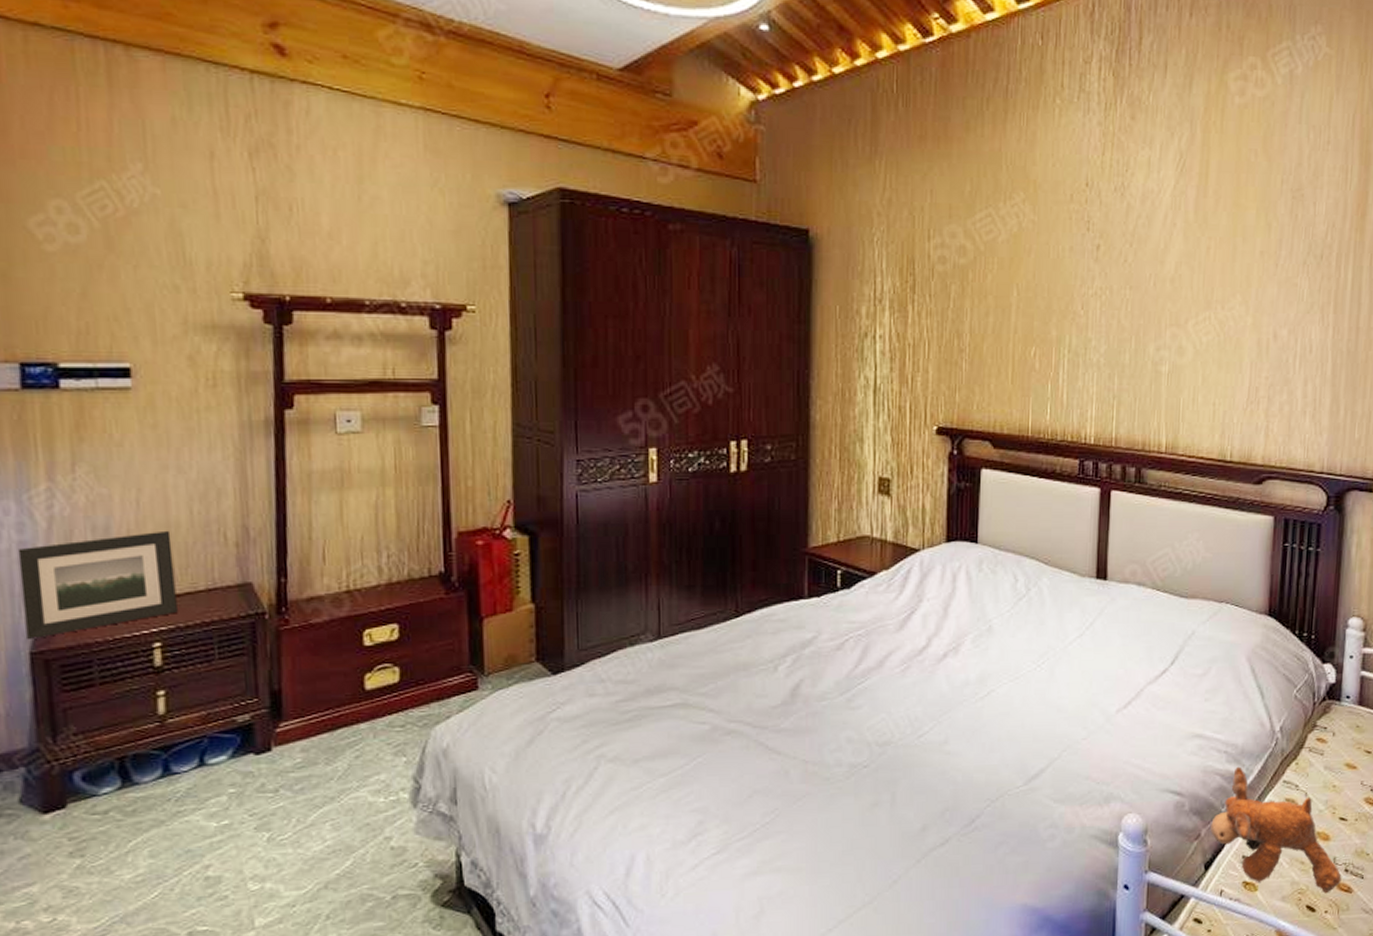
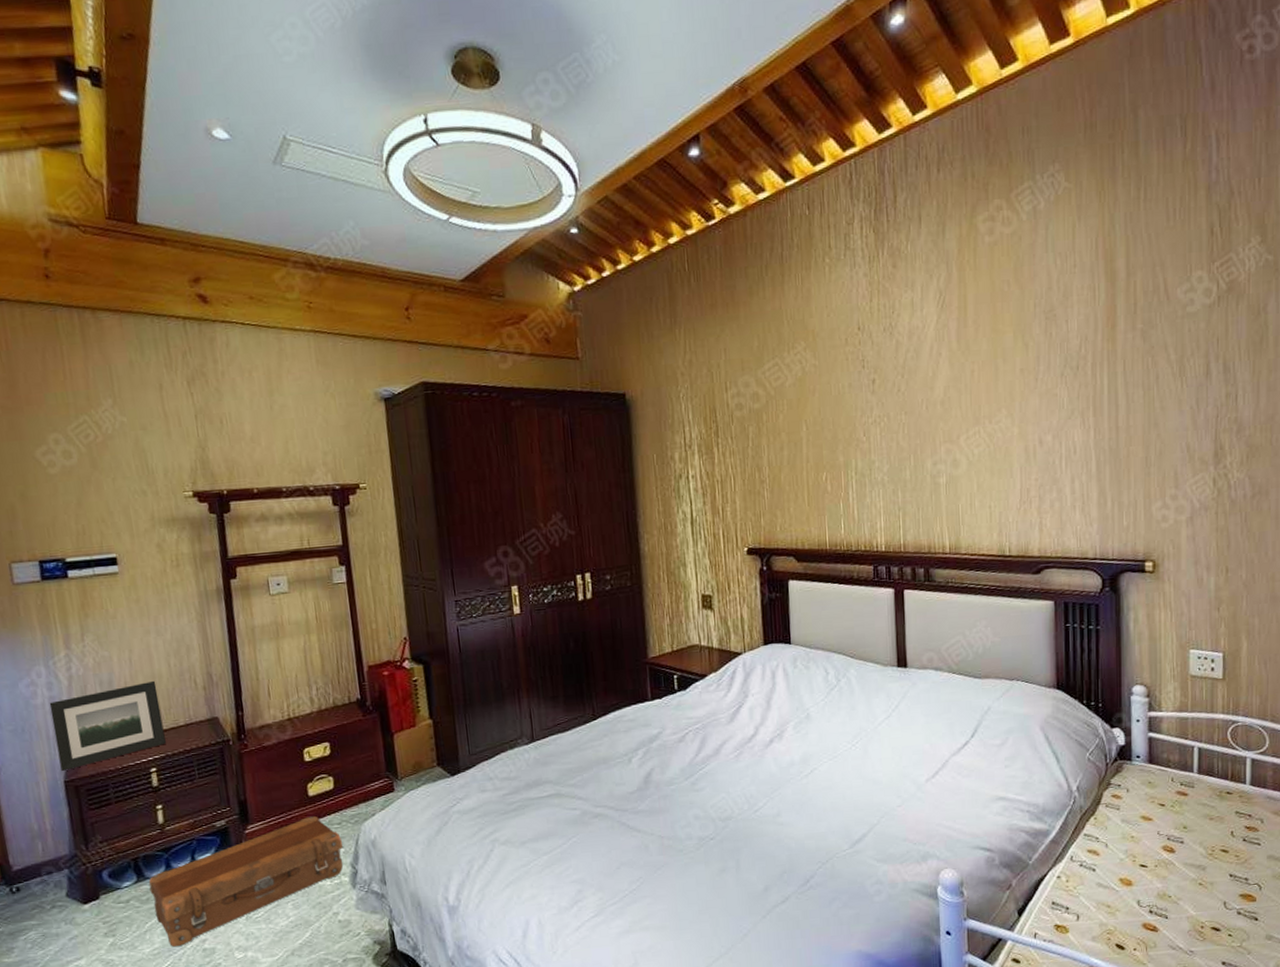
suitcase: none [137,714,404,873] -> present [148,815,344,946]
stuffed animal: present [1211,766,1342,894] -> none [1020,823,1147,933]

